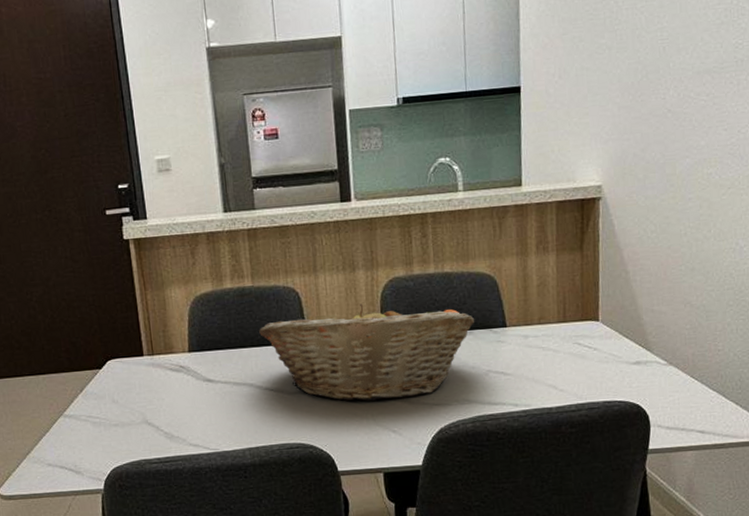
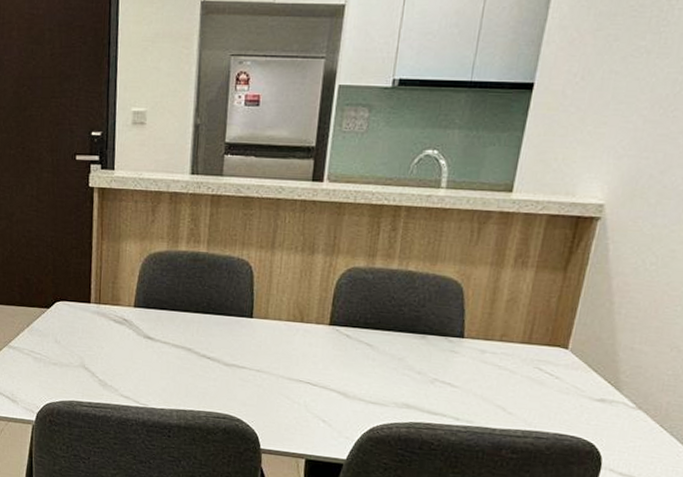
fruit basket: present [259,303,474,402] -> none [206,288,430,391]

